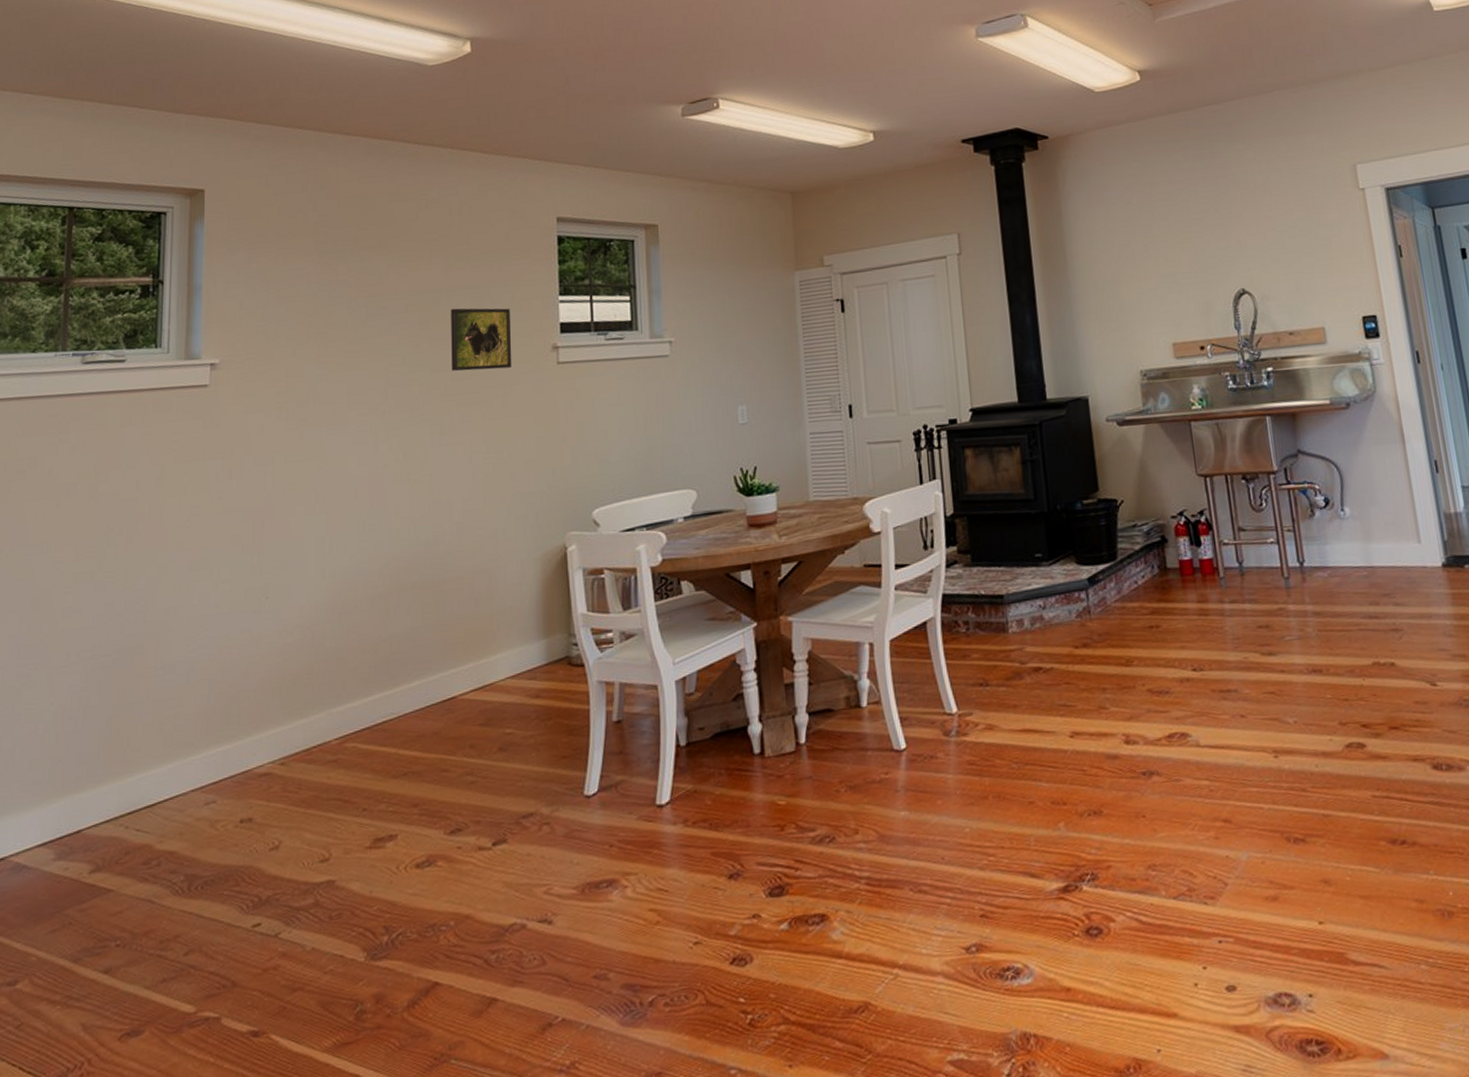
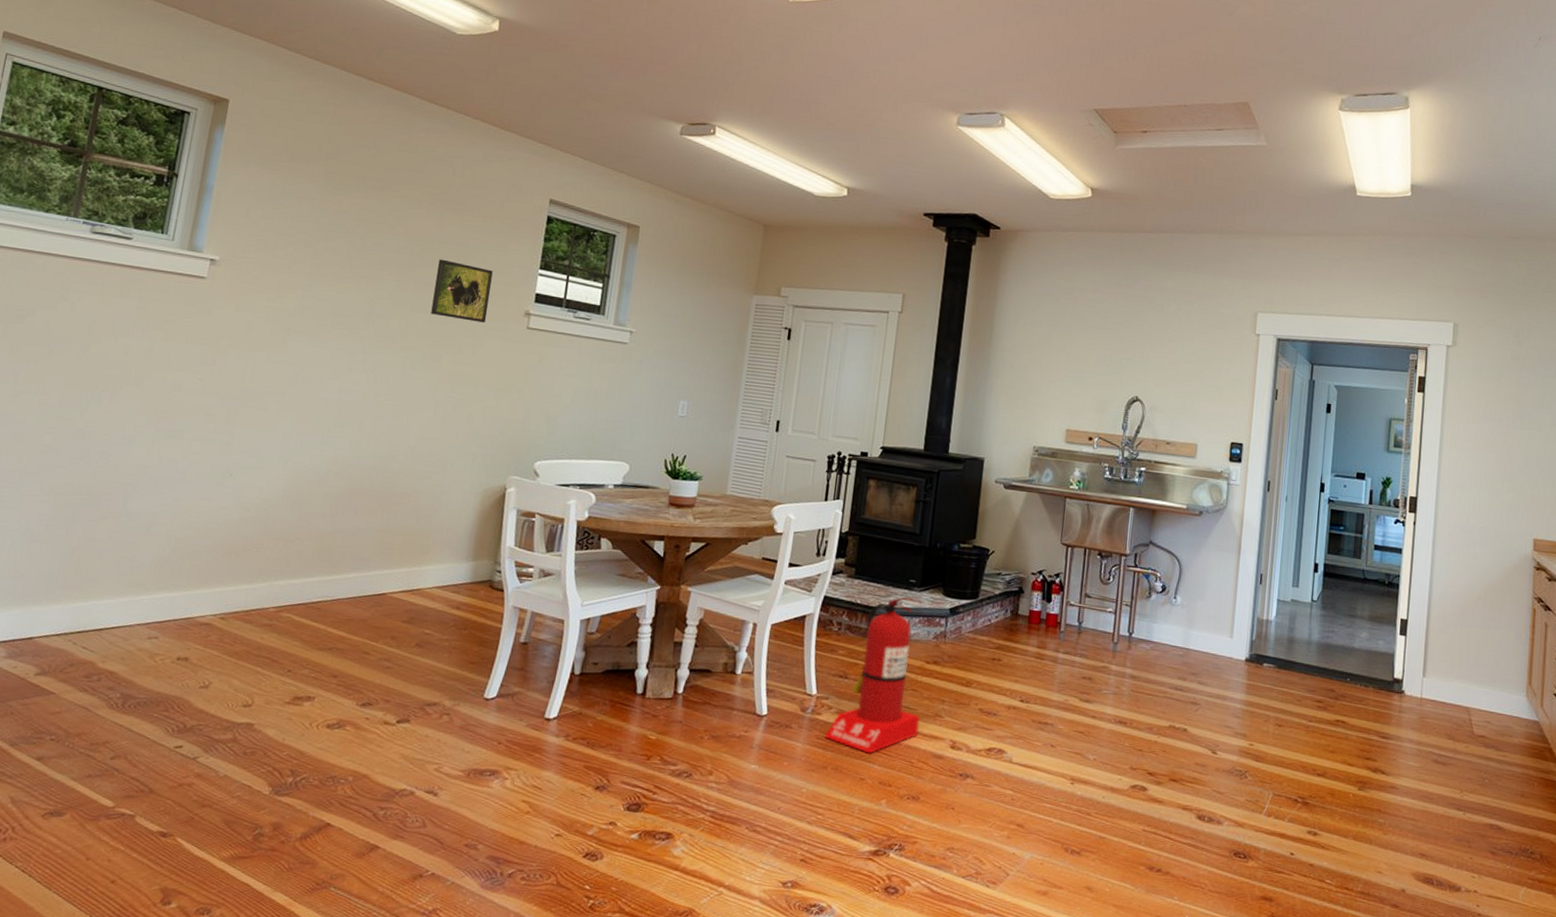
fire extinguisher: none [977,574,1084,771] -> present [824,596,920,754]

